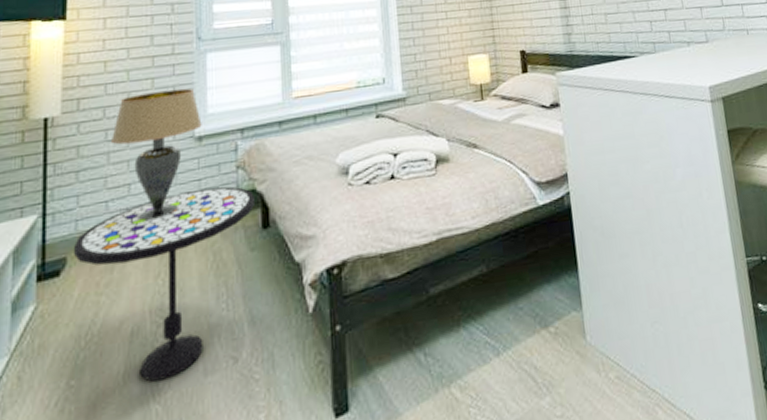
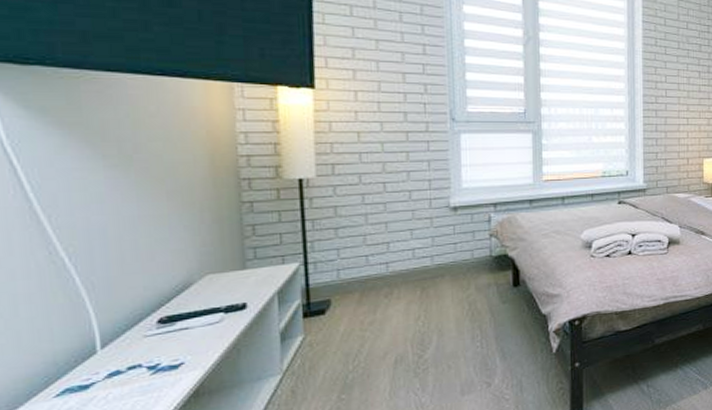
side table: present [73,186,254,382] -> none [336,250,506,398]
table lamp: present [110,88,202,221] -> none [367,163,457,274]

